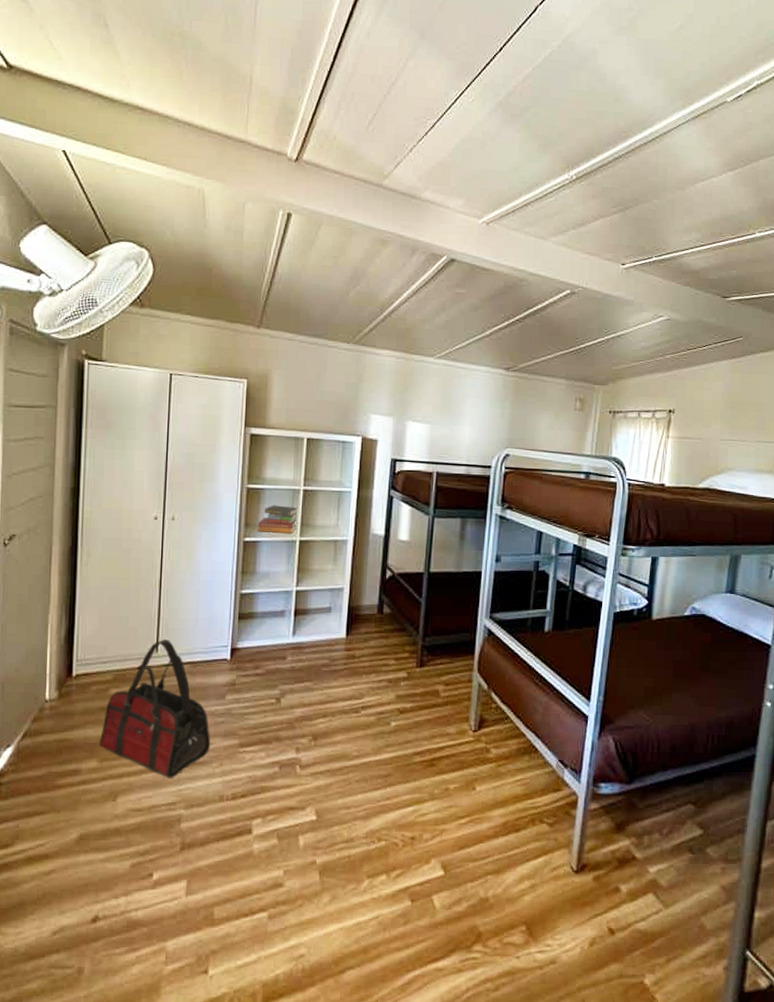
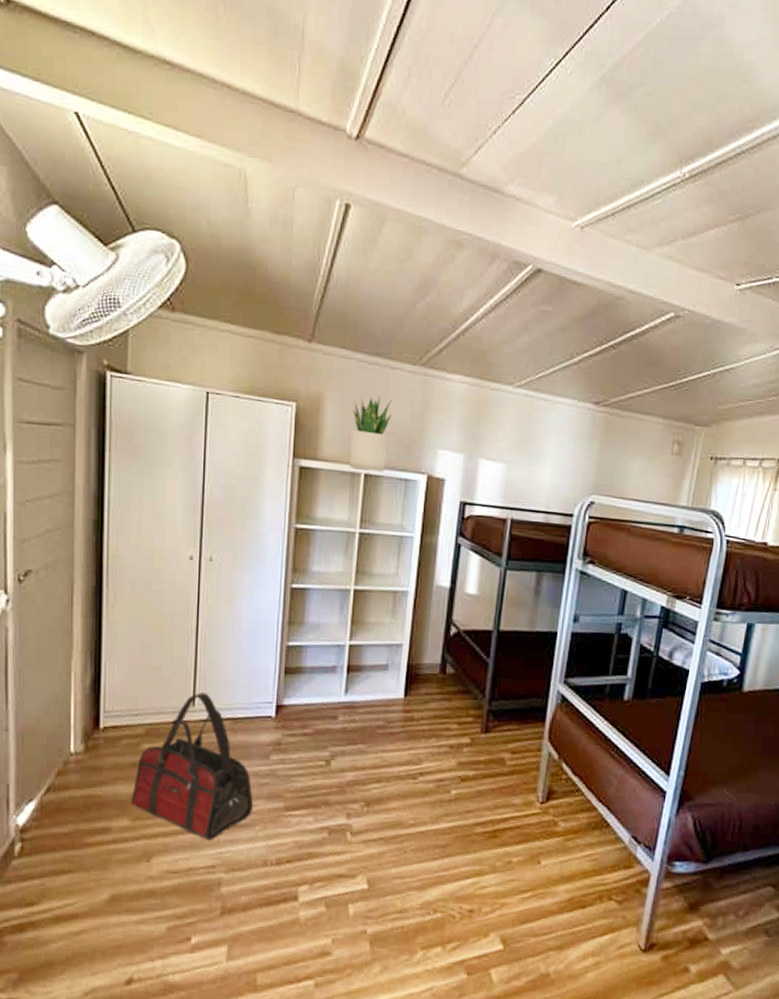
books: present [257,505,299,534] -> none [306,548,353,582]
planter: none [293,371,330,436] -> present [348,396,392,472]

